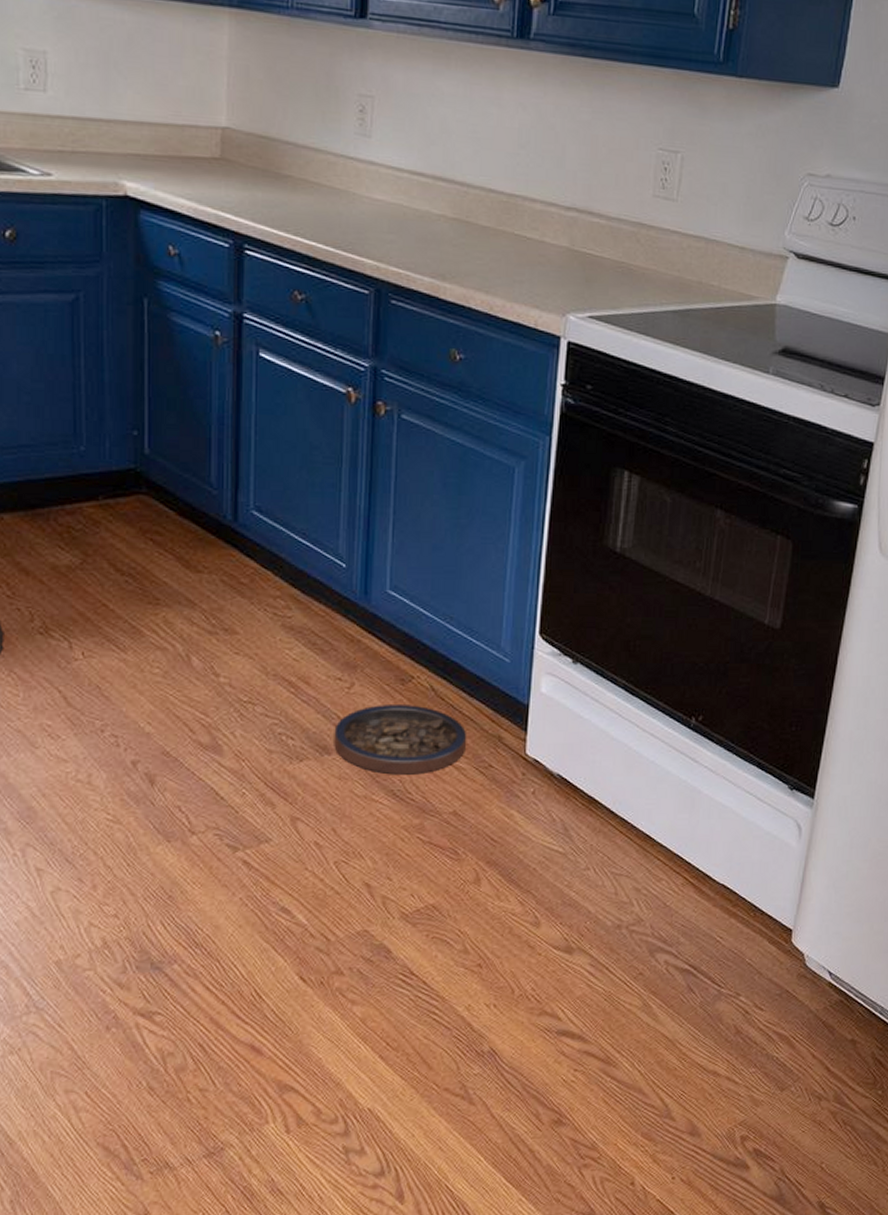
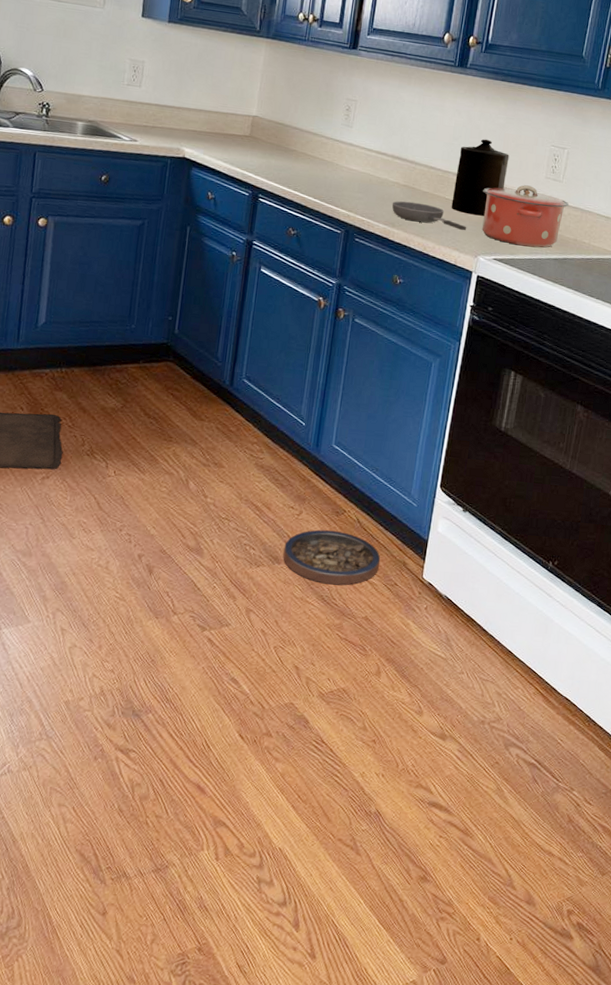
frying pan: none [438,241,548,280] -> present [392,201,467,231]
canister: none [523,144,600,257] -> present [451,139,509,216]
casserole: none [567,208,689,297] -> present [482,185,570,248]

